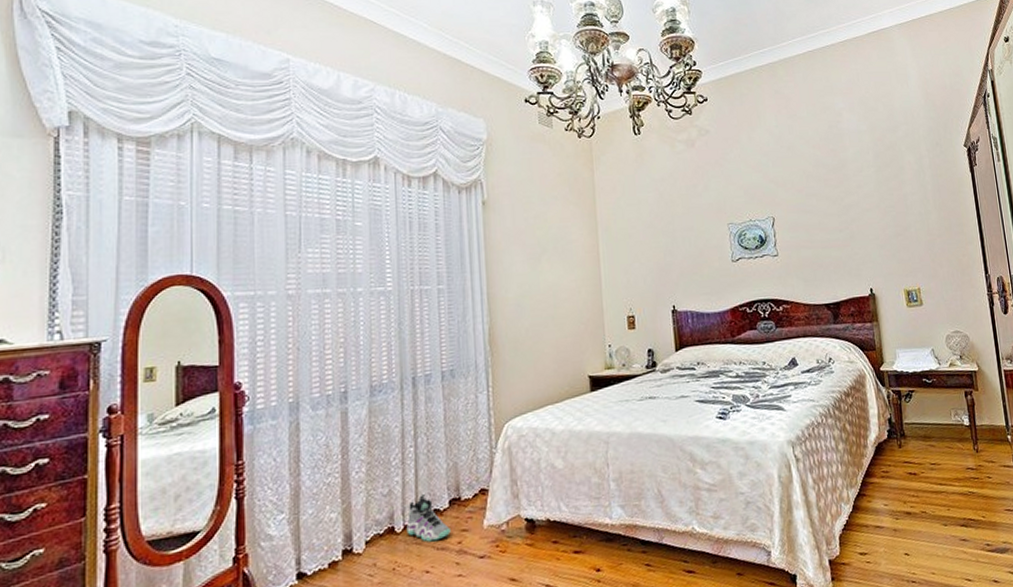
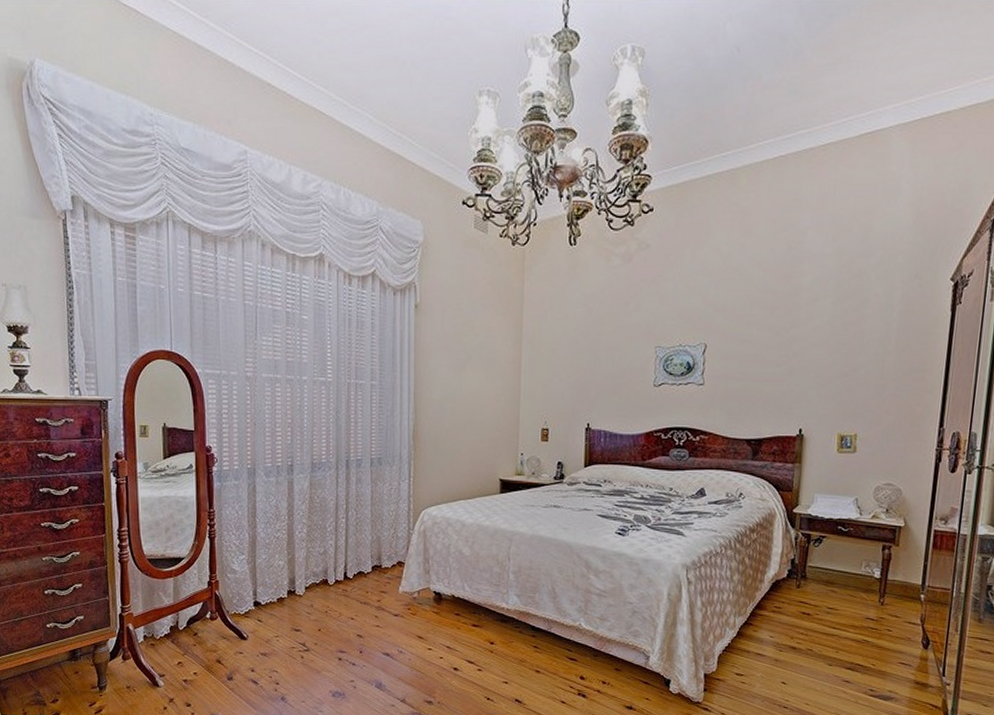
sneaker: present [406,494,451,542] -> none [337,558,372,596]

